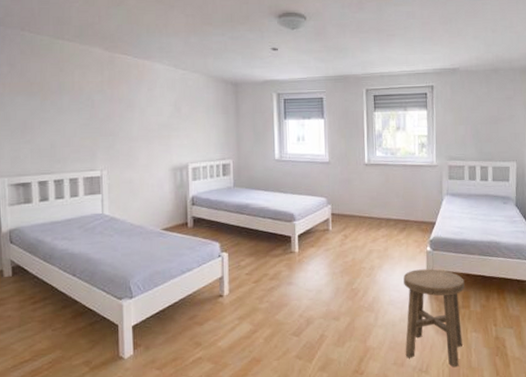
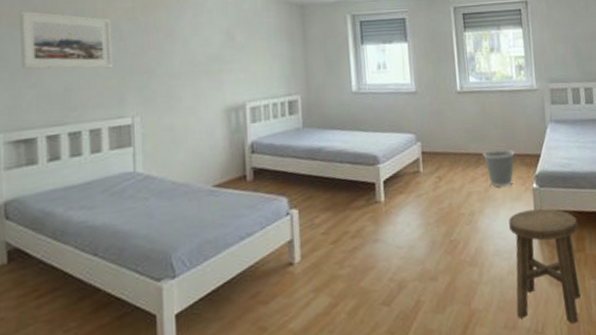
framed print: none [17,81,87,131] -> present [18,10,114,69]
wastebasket: none [384,216,413,248] -> present [483,149,515,187]

